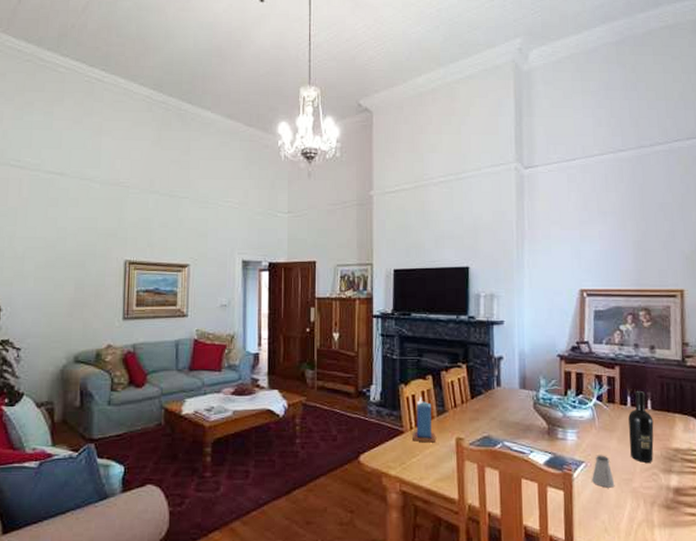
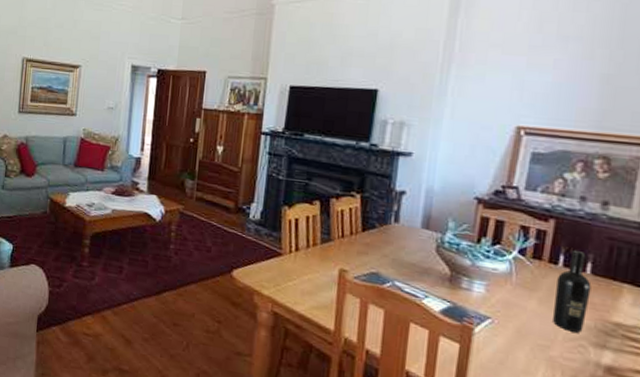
candle: present [412,397,435,443] -> none [291,222,317,270]
saltshaker: present [591,455,615,488] -> none [496,313,527,352]

